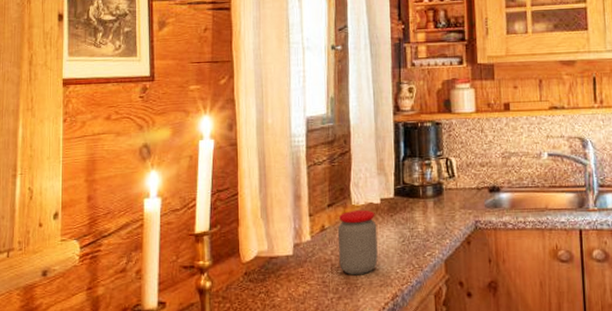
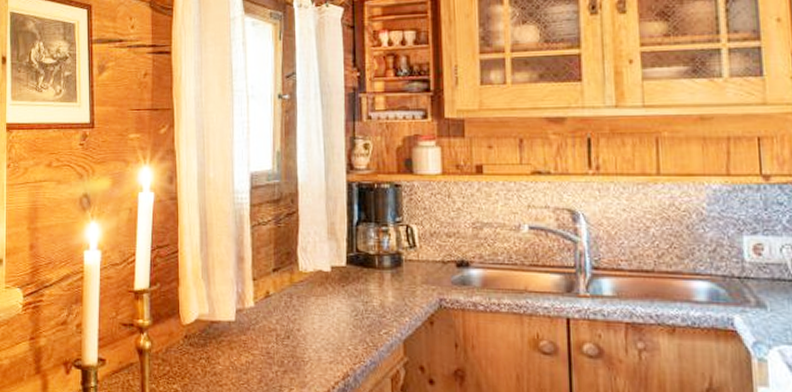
jar: present [338,209,378,276] -> none [284,277,328,349]

